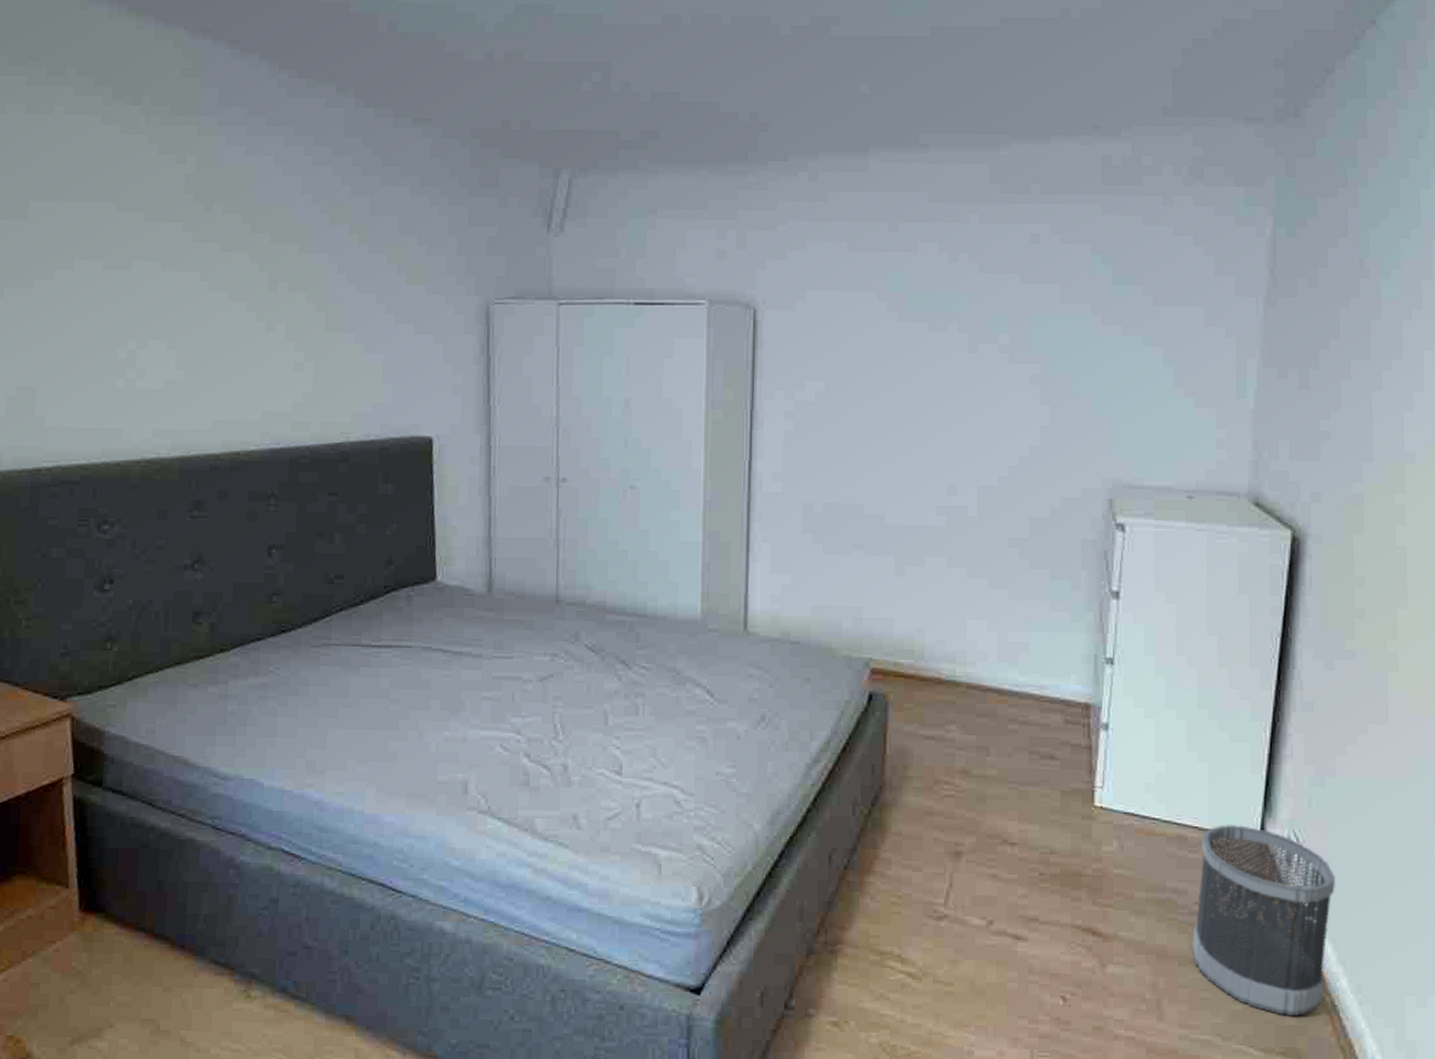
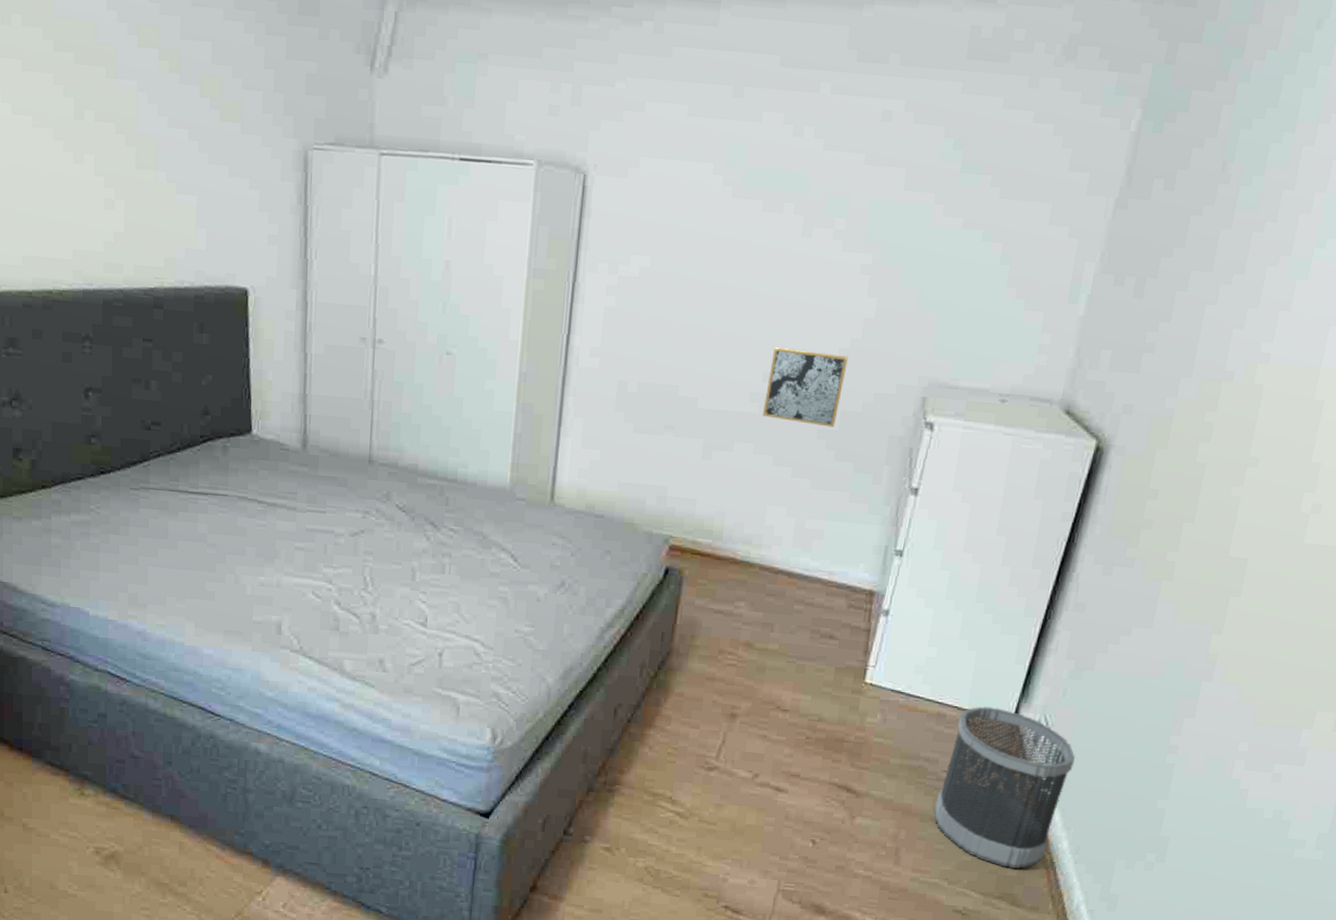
wall art: none [950,460,1029,535] -> present [762,347,848,428]

